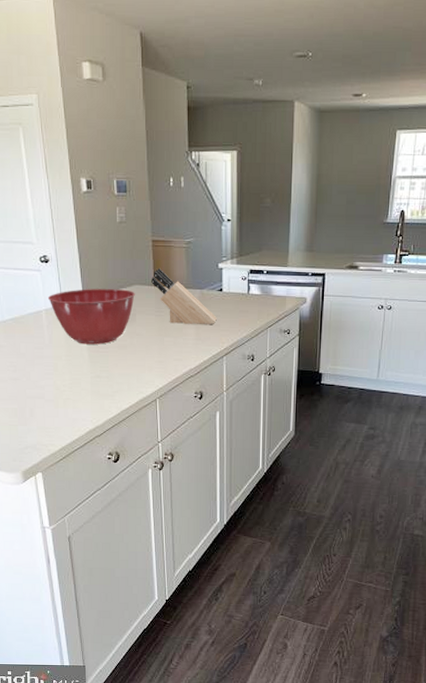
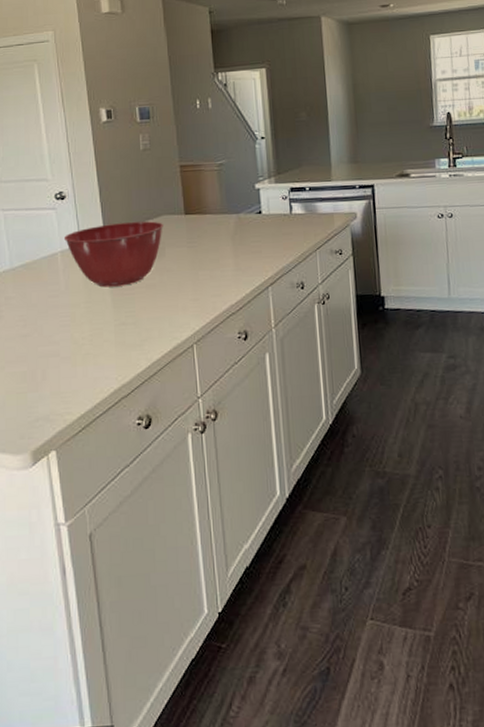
knife block: present [151,268,217,324] -> none [181,195,258,255]

